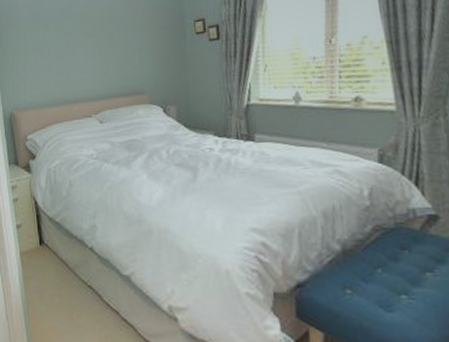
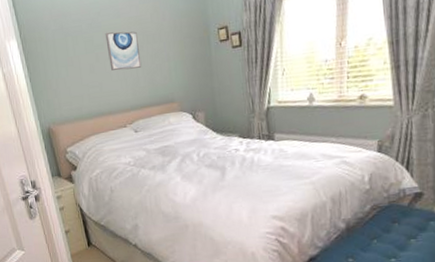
wall art: none [77,20,112,59] -> present [105,31,142,71]

